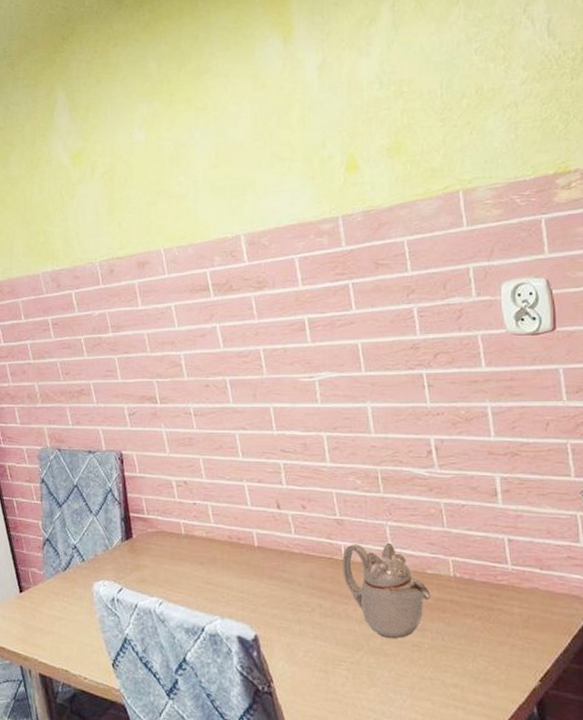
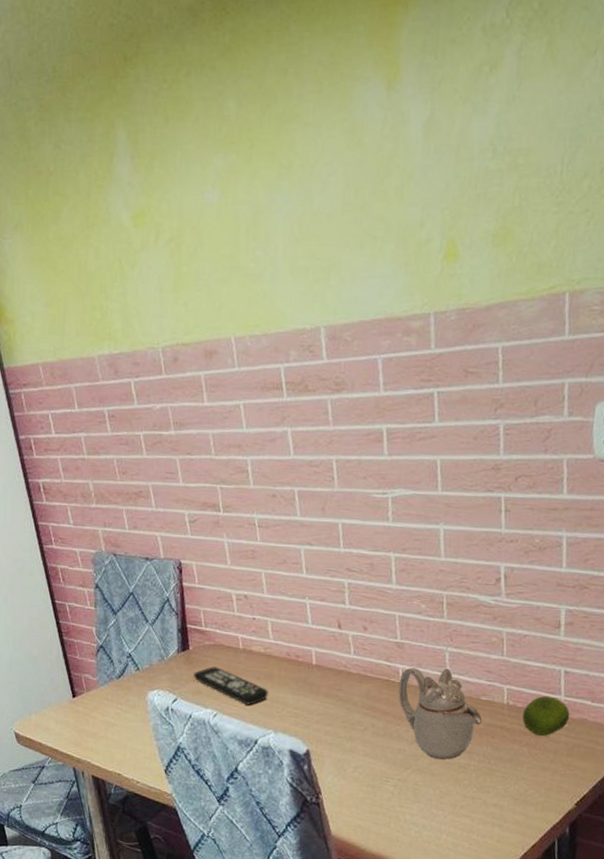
remote control: none [138,554,213,591] -> present [194,666,269,705]
fruit: none [472,565,520,609] -> present [522,695,570,737]

